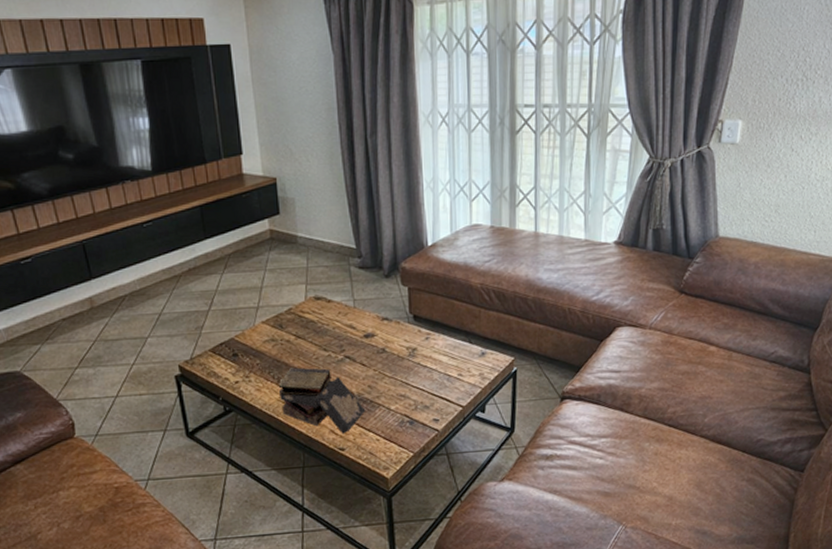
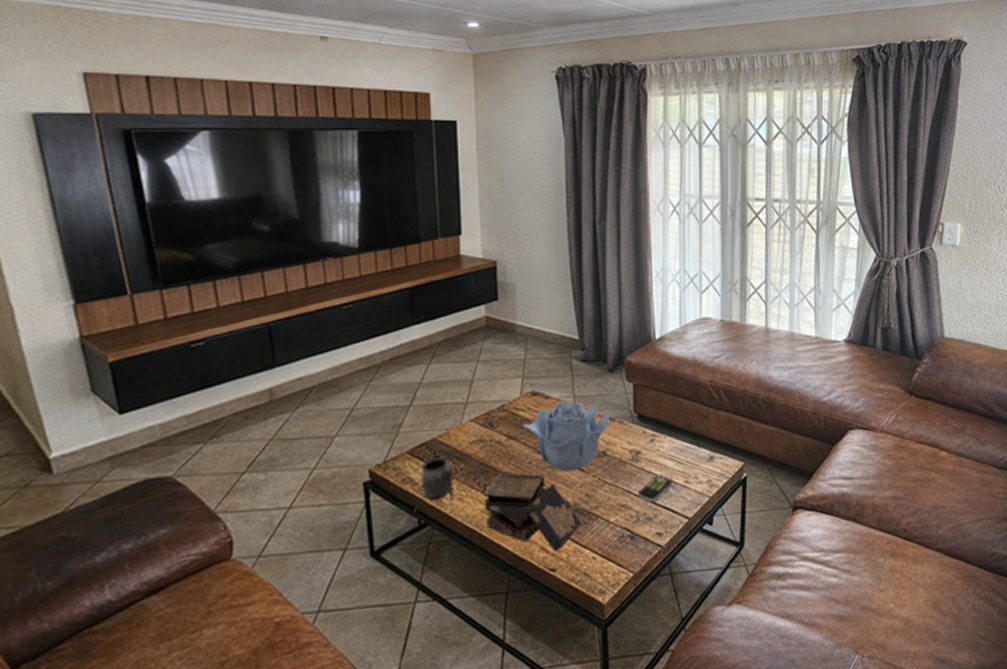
mug: none [222,355,253,391] -> present [420,457,454,501]
decorative bowl: none [309,304,387,367] -> present [523,401,610,472]
remote control: none [415,369,447,392] -> present [637,475,673,502]

